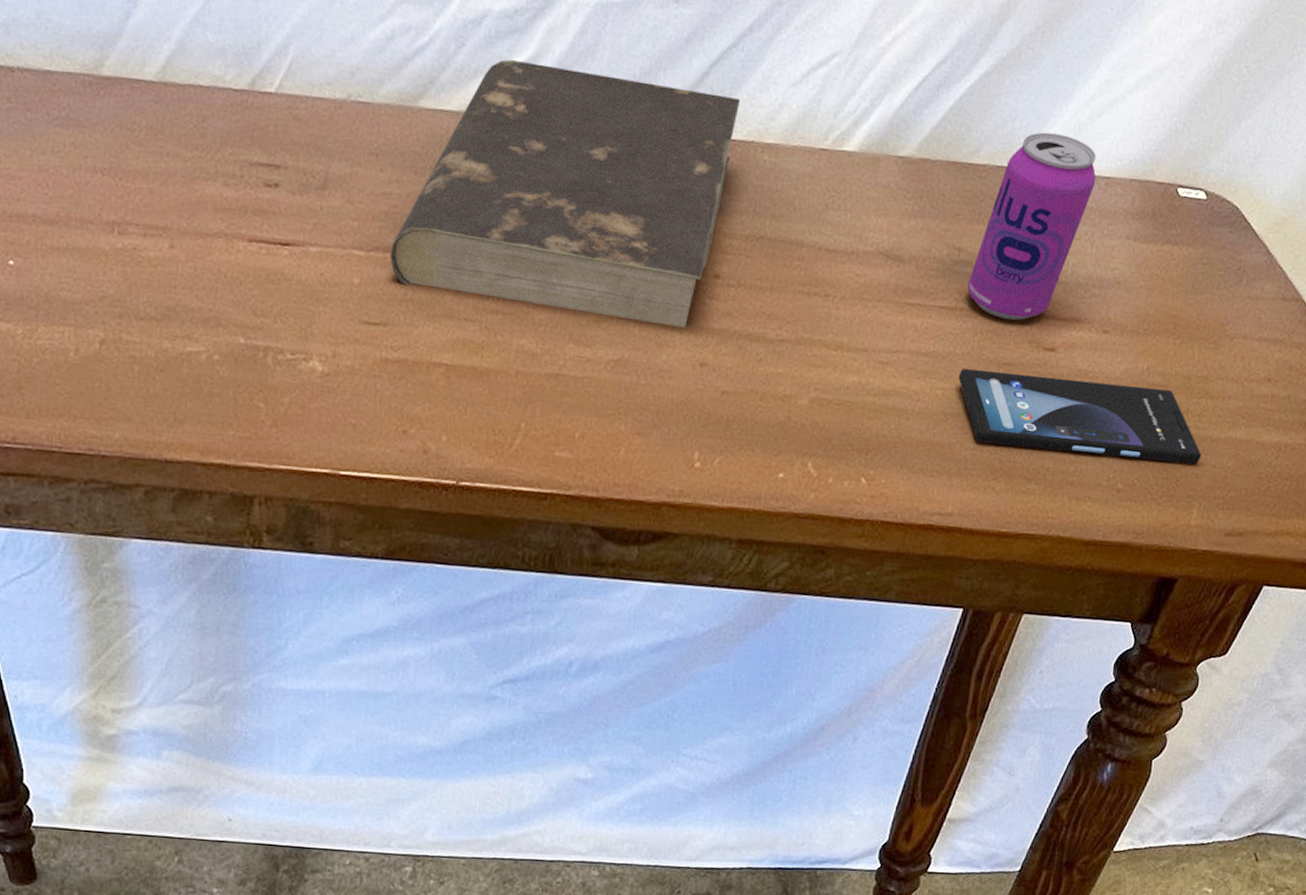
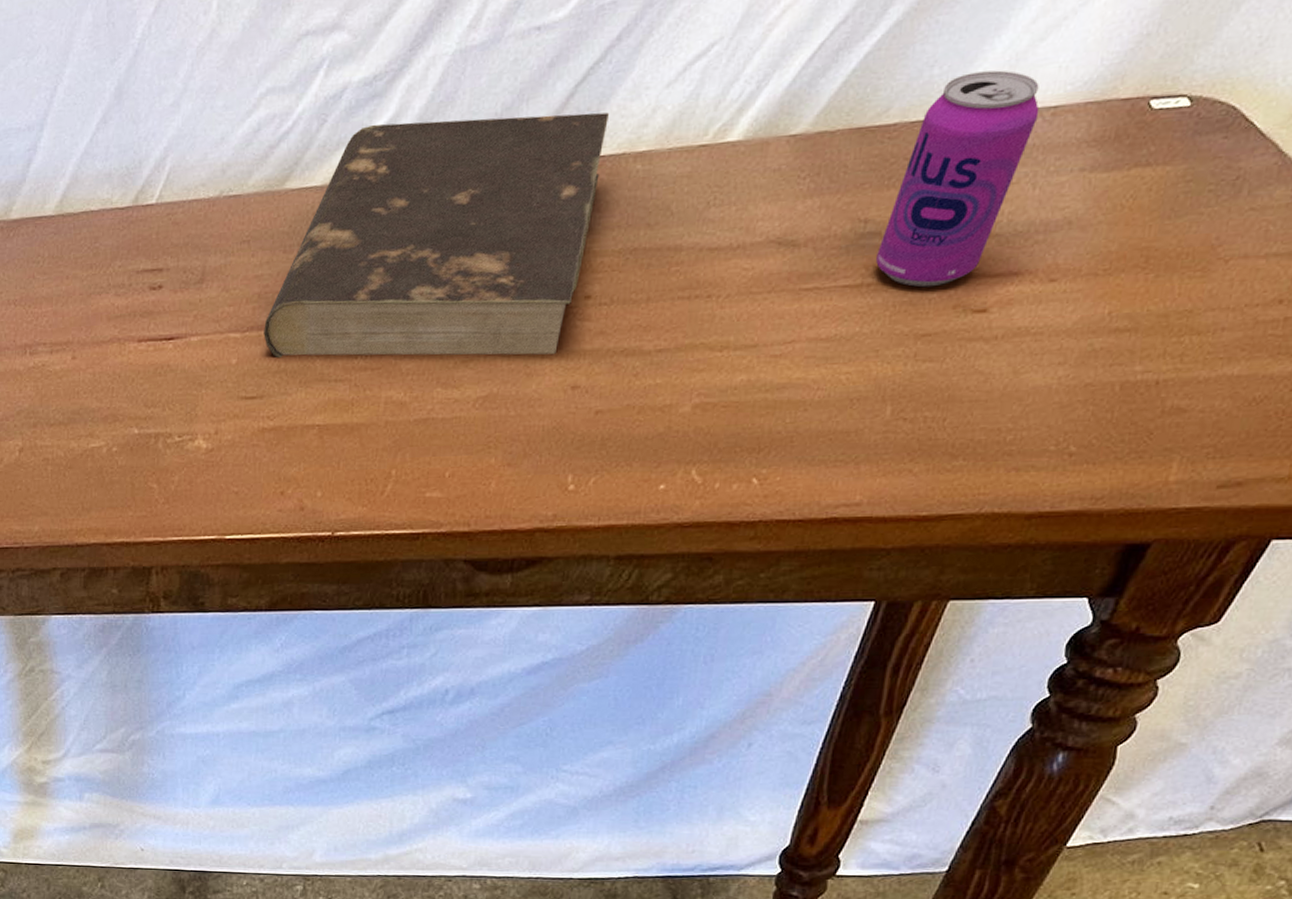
smartphone: present [958,369,1202,465] -> none [865,333,1185,424]

